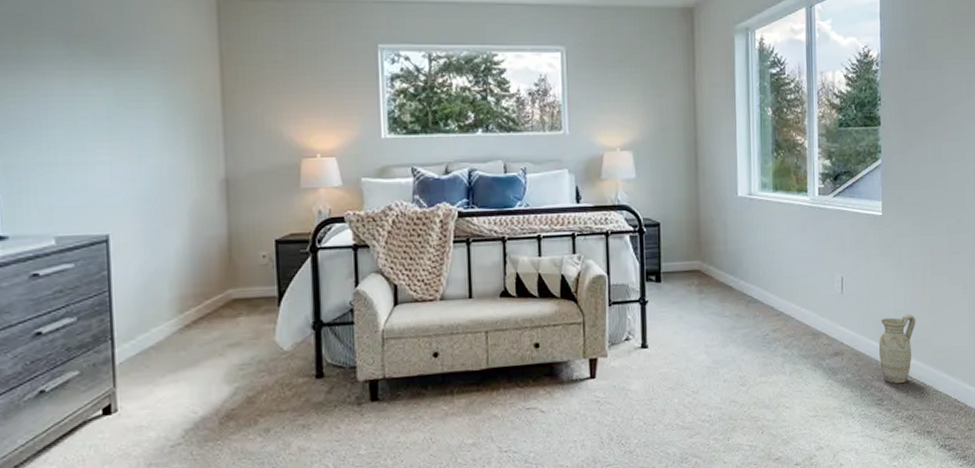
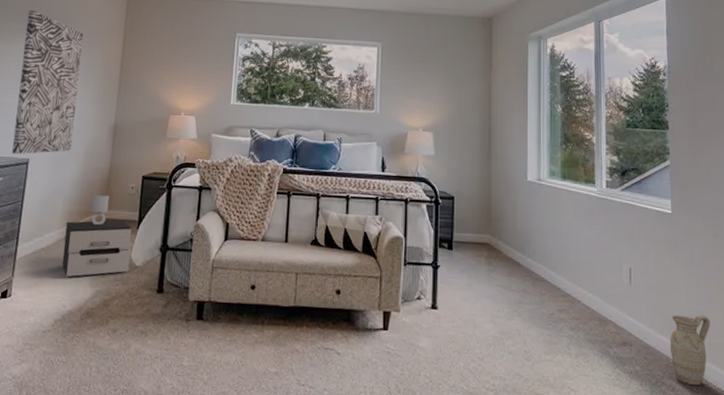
wall art: none [66,27,169,232] -> present [11,10,83,155]
nightstand: none [179,269,275,376] -> present [62,194,132,277]

